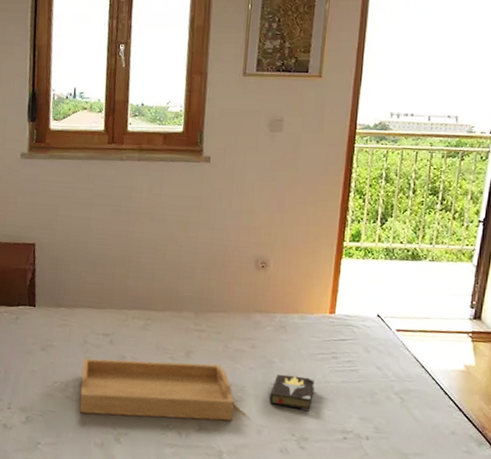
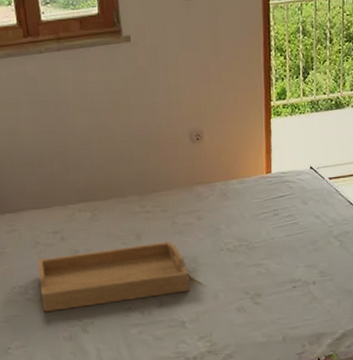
hardback book: present [268,373,315,411] -> none [220,237,261,269]

